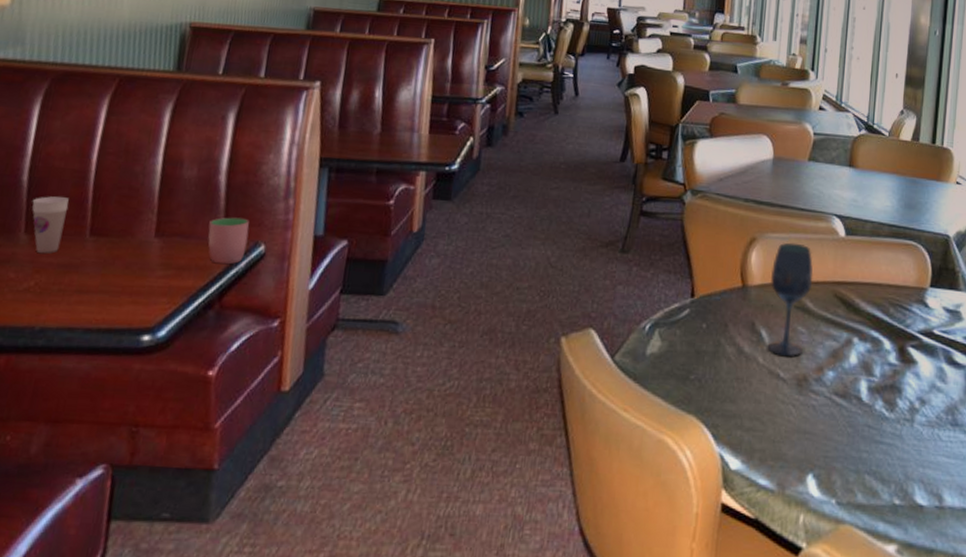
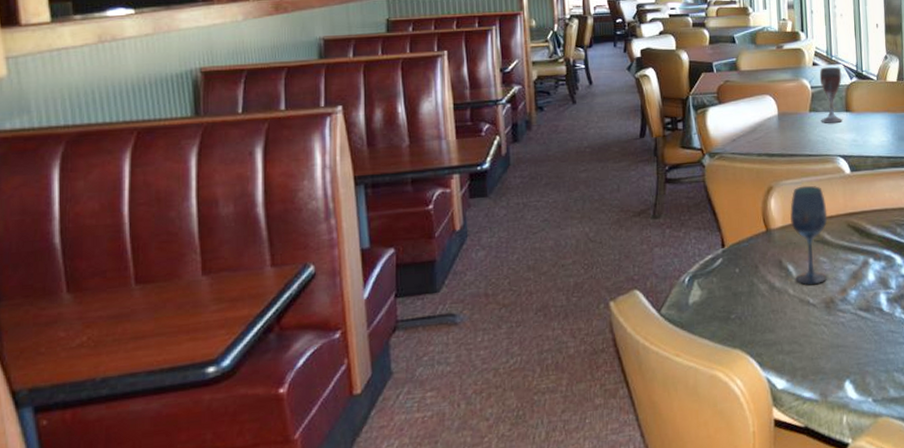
cup: present [32,196,69,254] -> none [69,252,108,310]
cup: present [207,217,250,265] -> none [255,244,296,291]
cup: none [820,113,850,178] -> present [819,66,842,124]

